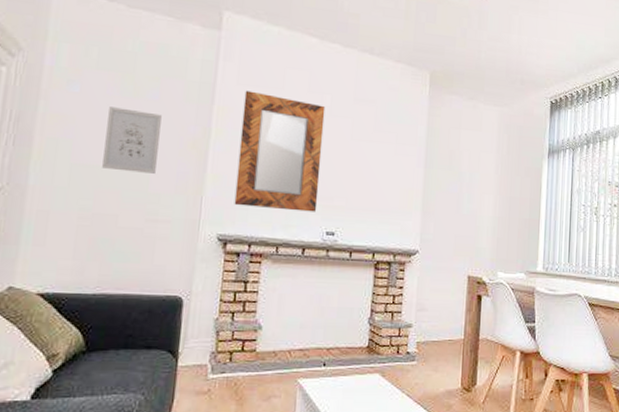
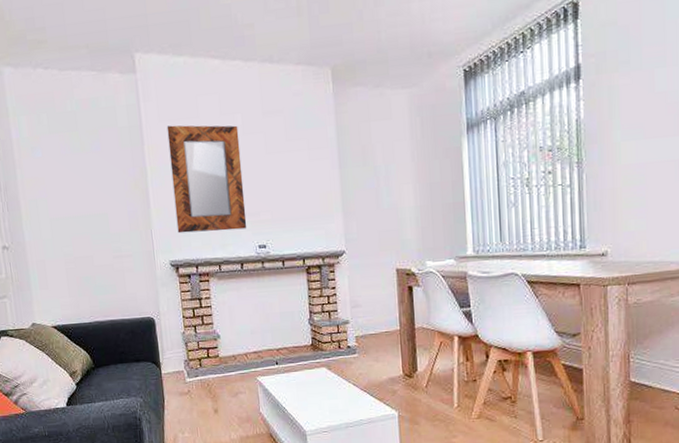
wall art: present [102,107,162,174] -> none [66,163,112,219]

